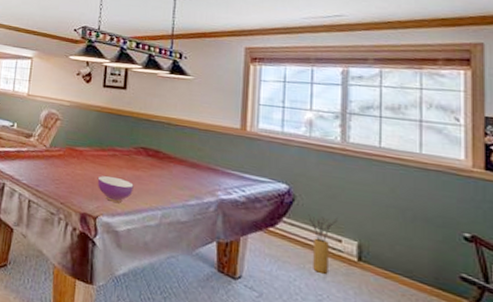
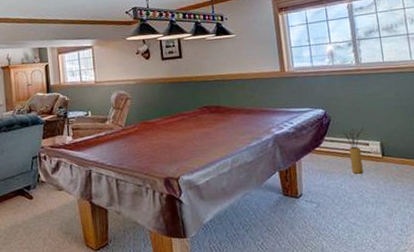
bowl: present [97,175,134,203] -> none [172,138,205,161]

